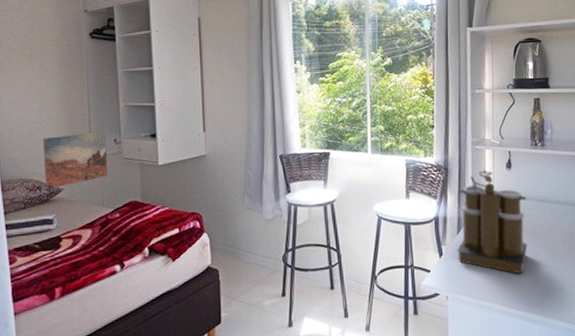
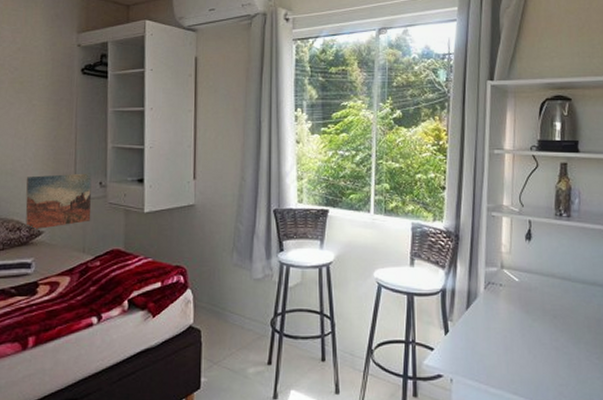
coffee maker: present [457,169,528,274] -> none [465,239,548,360]

